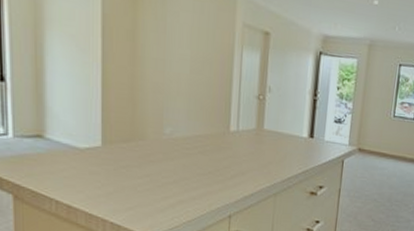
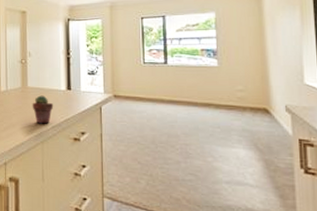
potted succulent: none [267,141,293,175] -> present [32,95,54,124]

